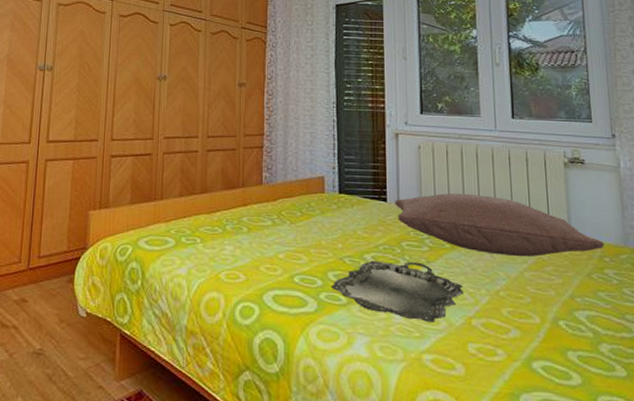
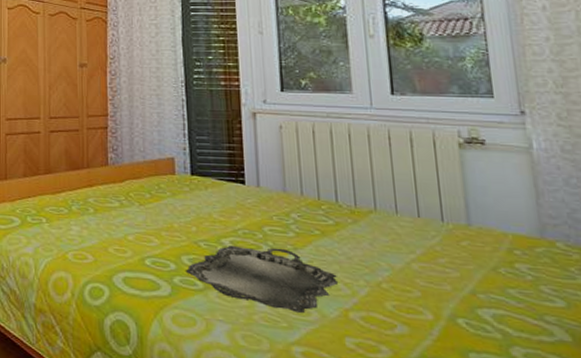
pillow: present [395,193,604,257] -> none [254,175,514,247]

